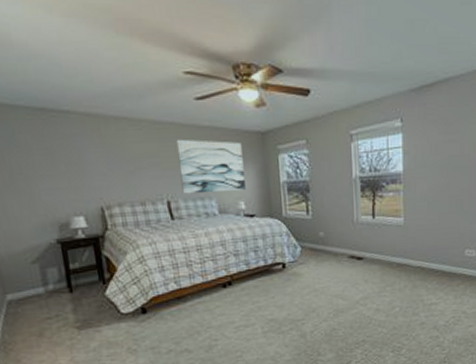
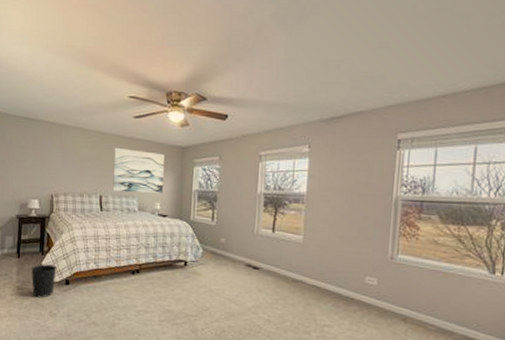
wastebasket: none [91,293,128,336] -> present [31,264,57,298]

